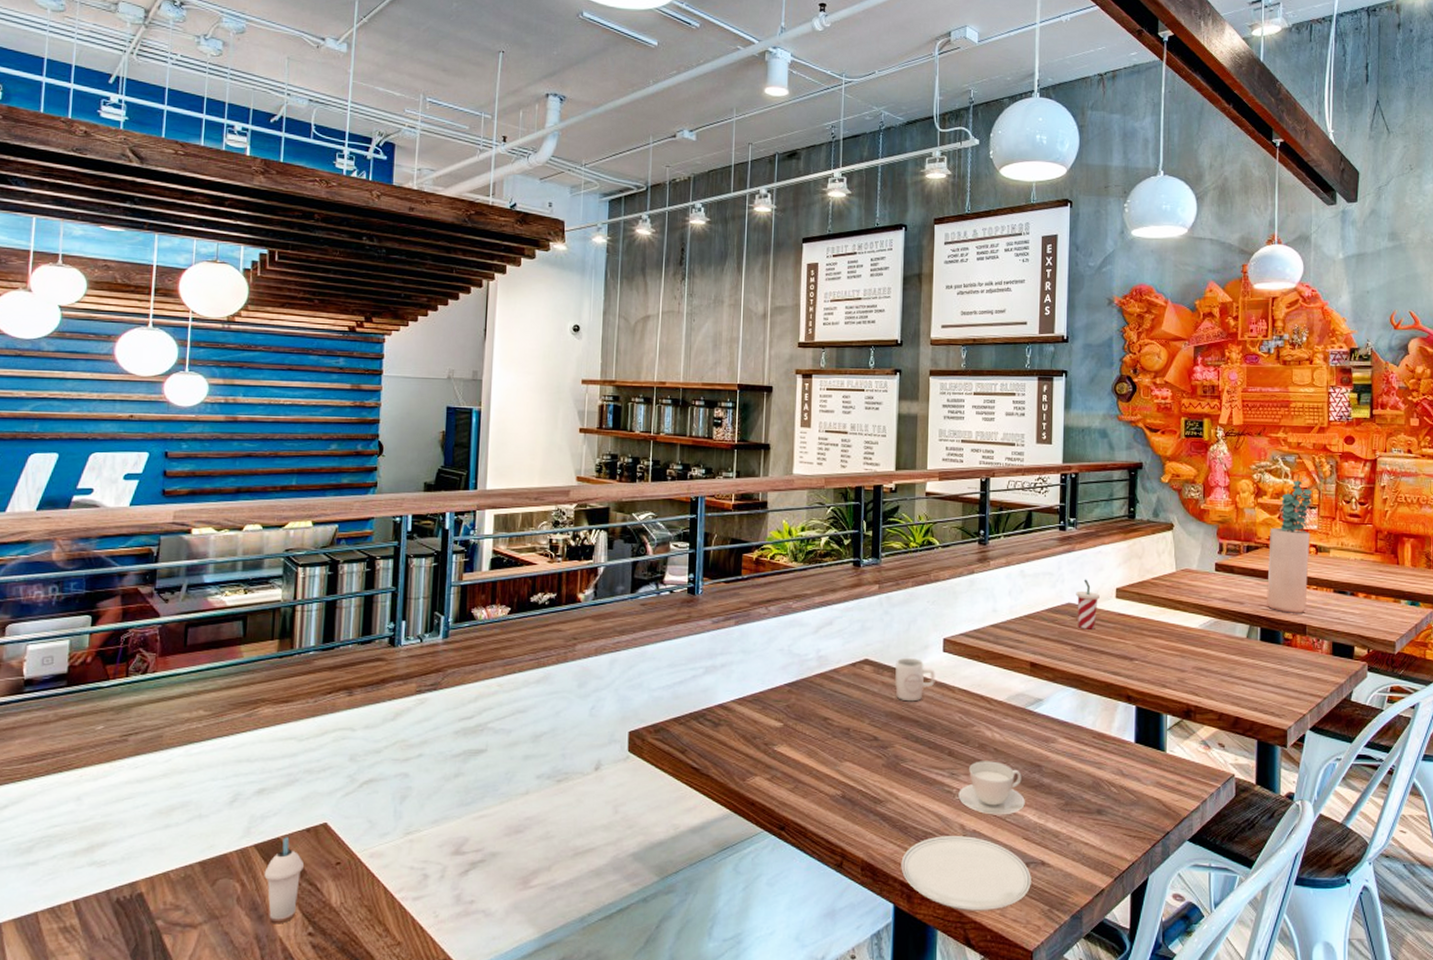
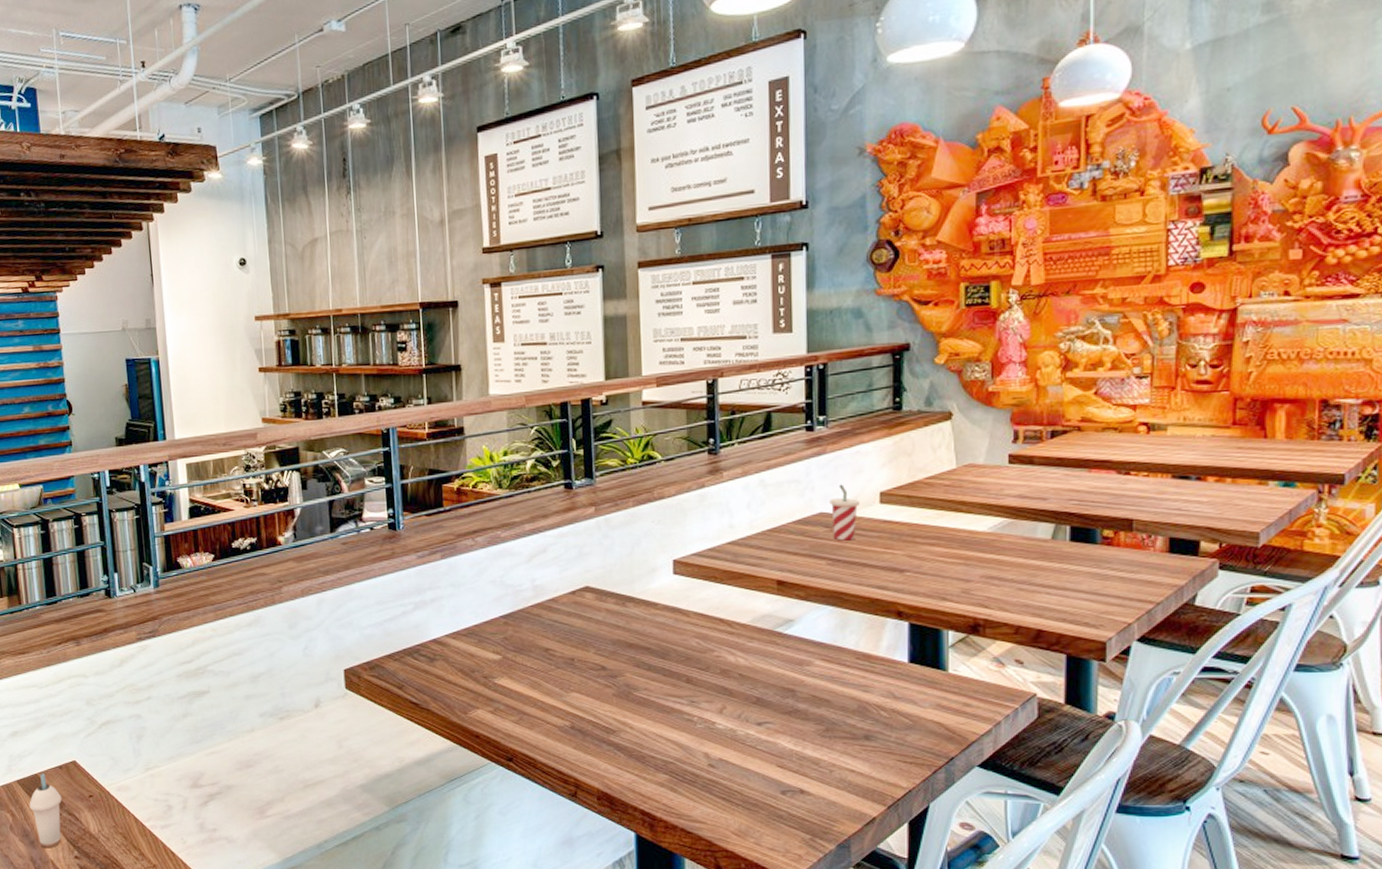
mug: present [895,657,935,702] -> none [620,582,666,629]
plate: present [901,836,1031,911] -> none [640,765,789,840]
teacup: present [958,761,1025,815] -> none [700,687,778,743]
vase: present [1267,474,1312,613] -> none [1079,337,1142,507]

